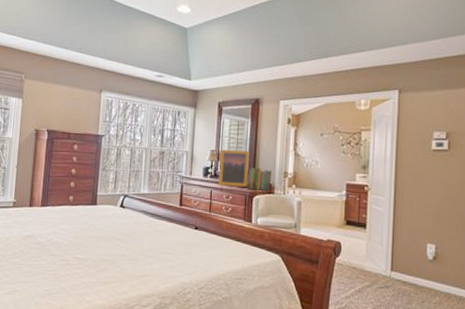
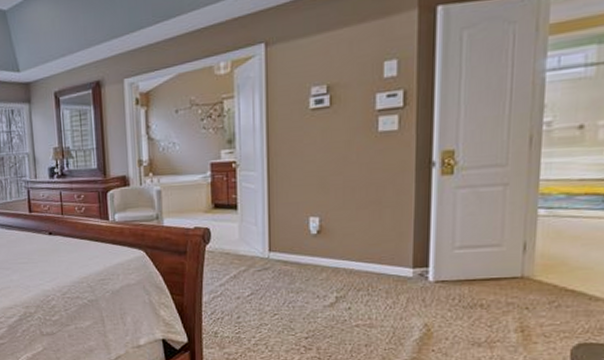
picture frame: present [218,149,249,187] -> none [64,142,99,185]
books: present [247,167,273,192] -> none [98,159,125,185]

